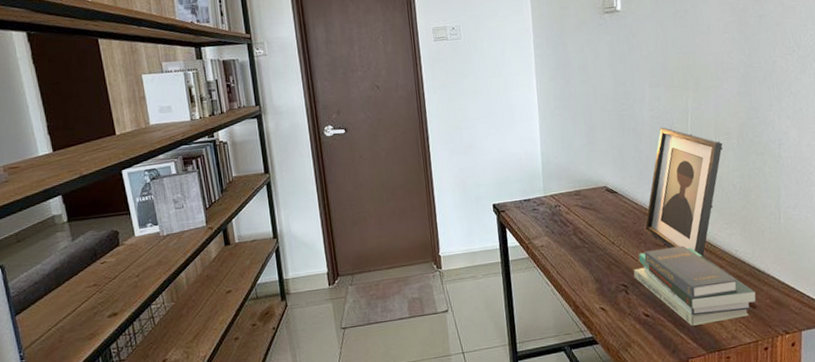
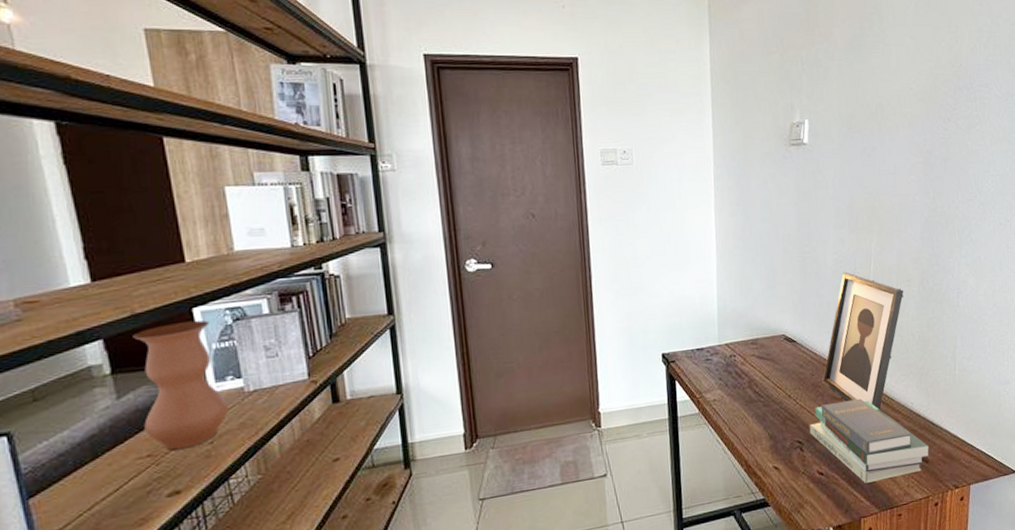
vase: none [81,180,150,281] -> present [132,320,230,451]

